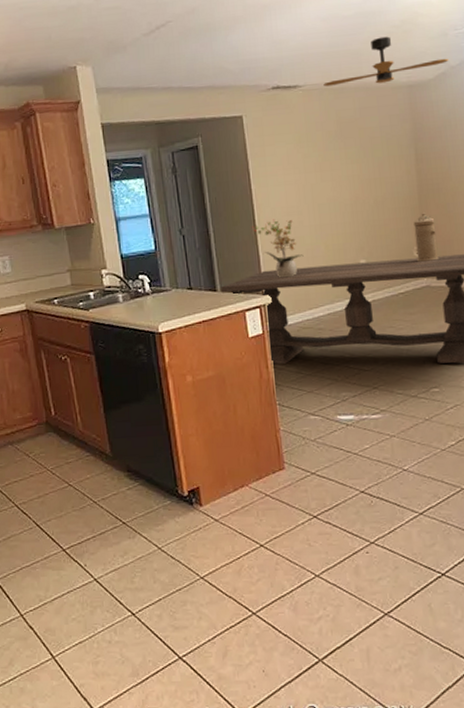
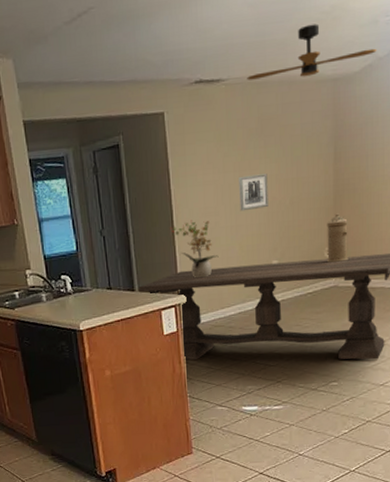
wall art: none [320,174,352,211] -> present [239,173,268,212]

